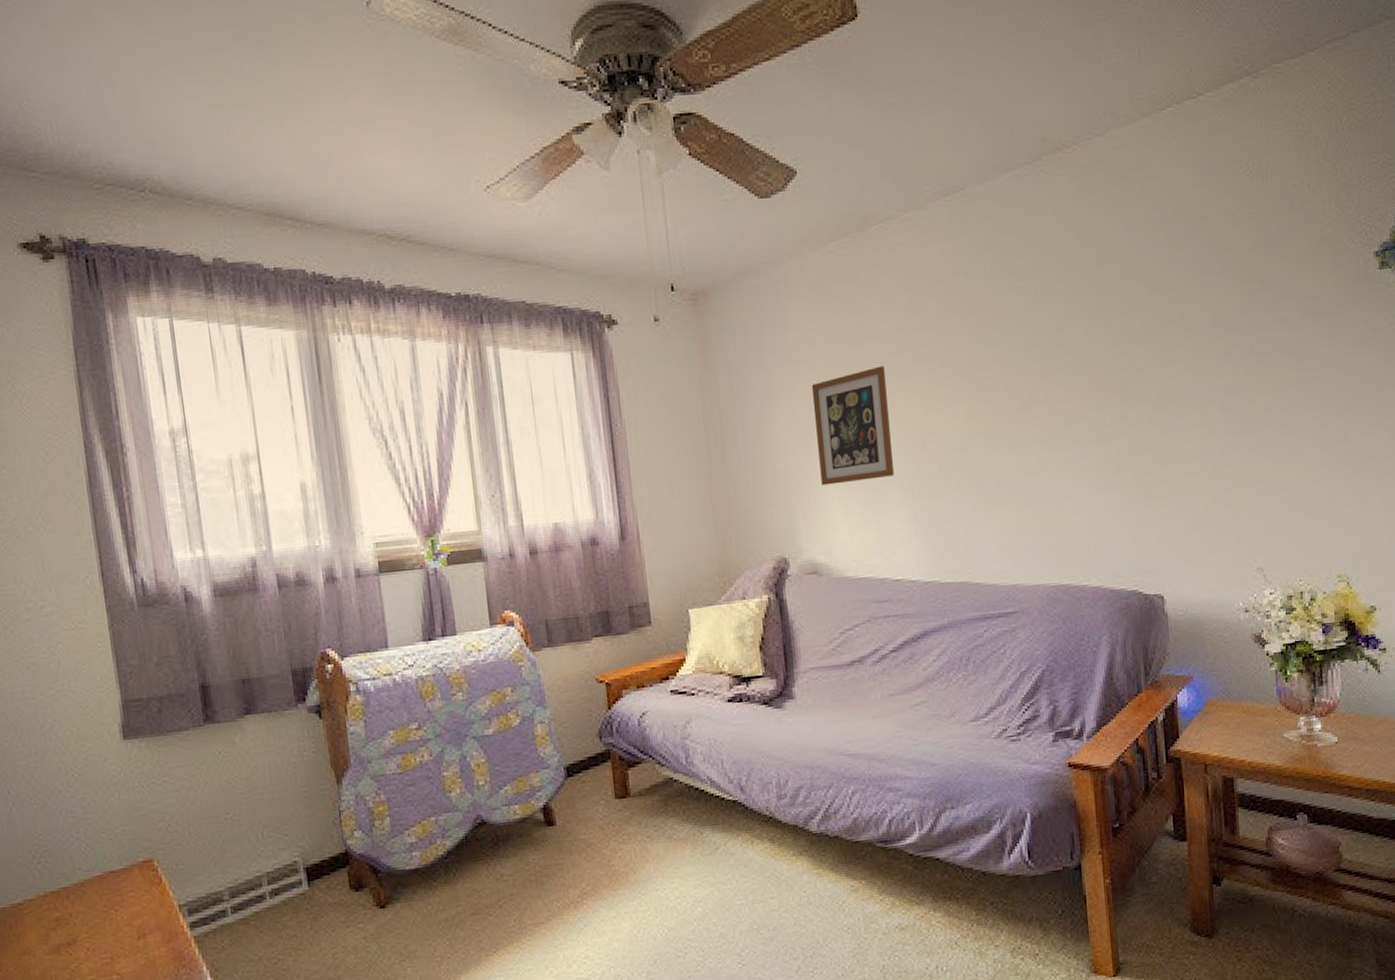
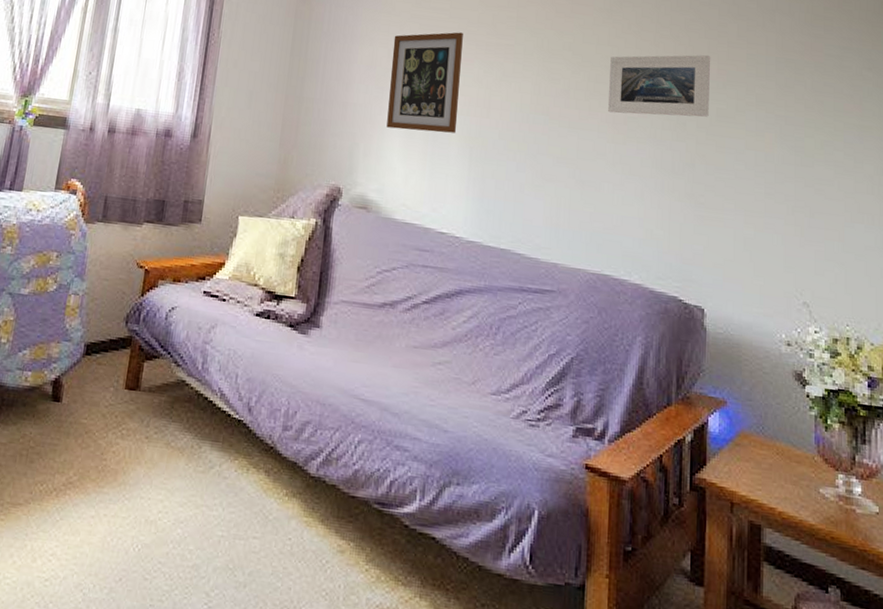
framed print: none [1042,335,1150,420] -> present [608,54,711,117]

